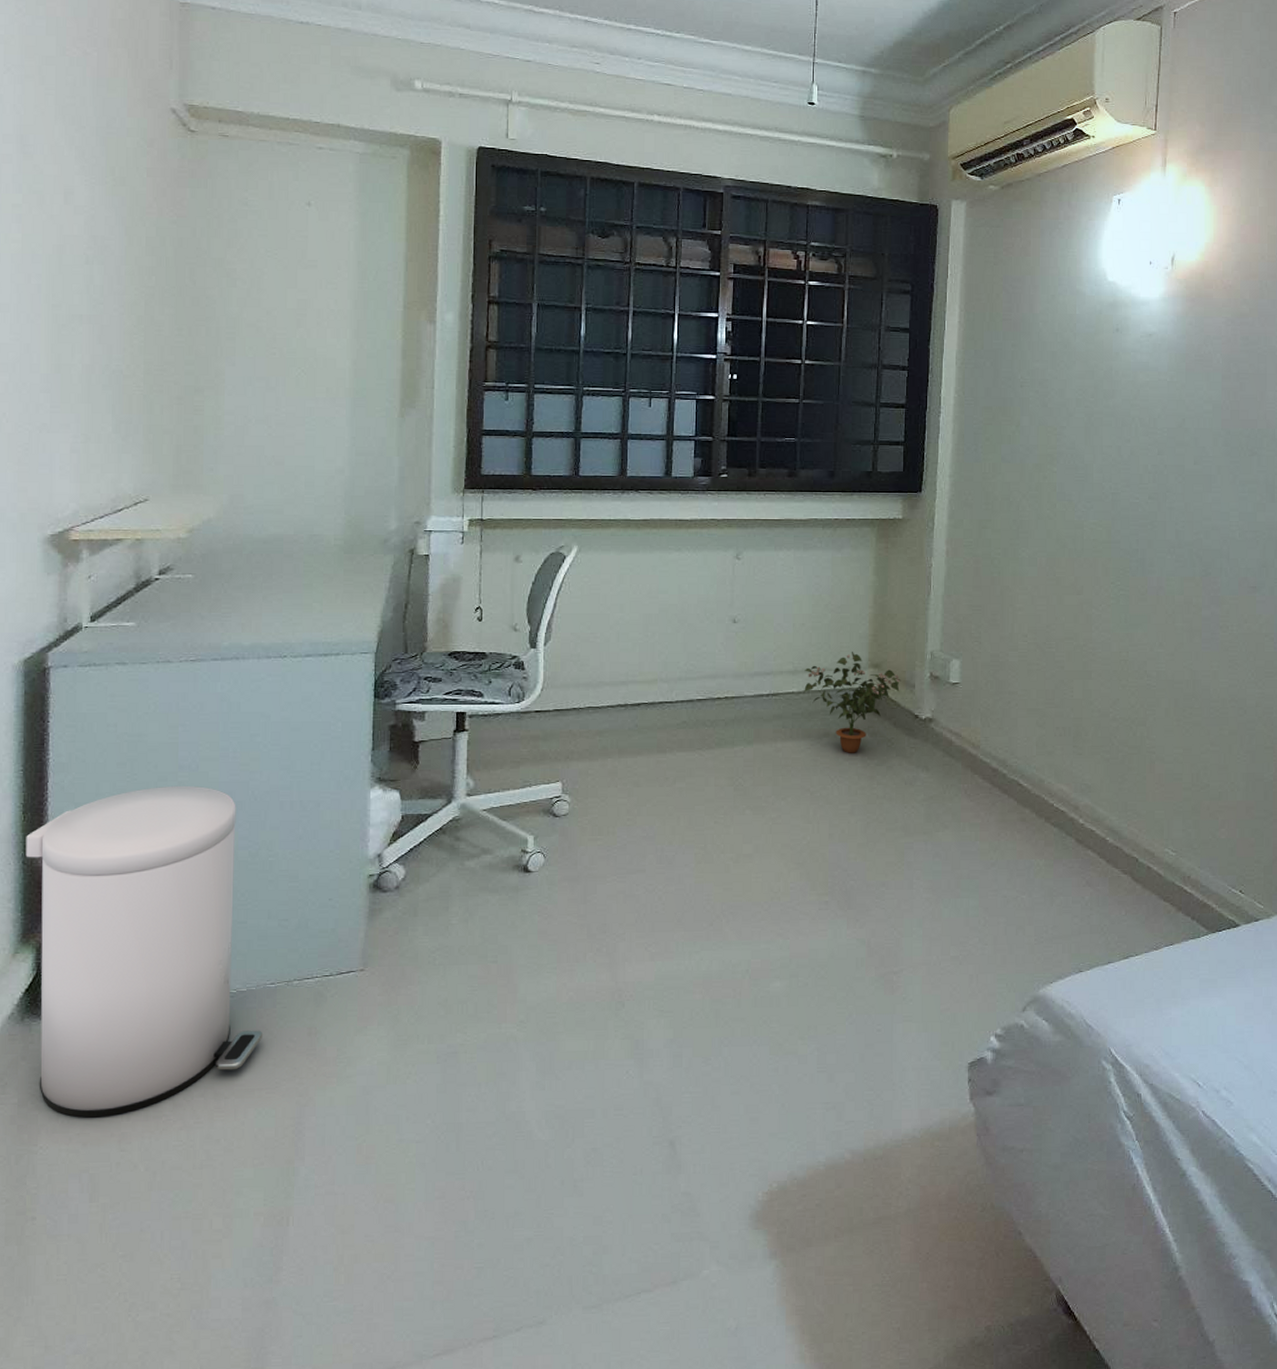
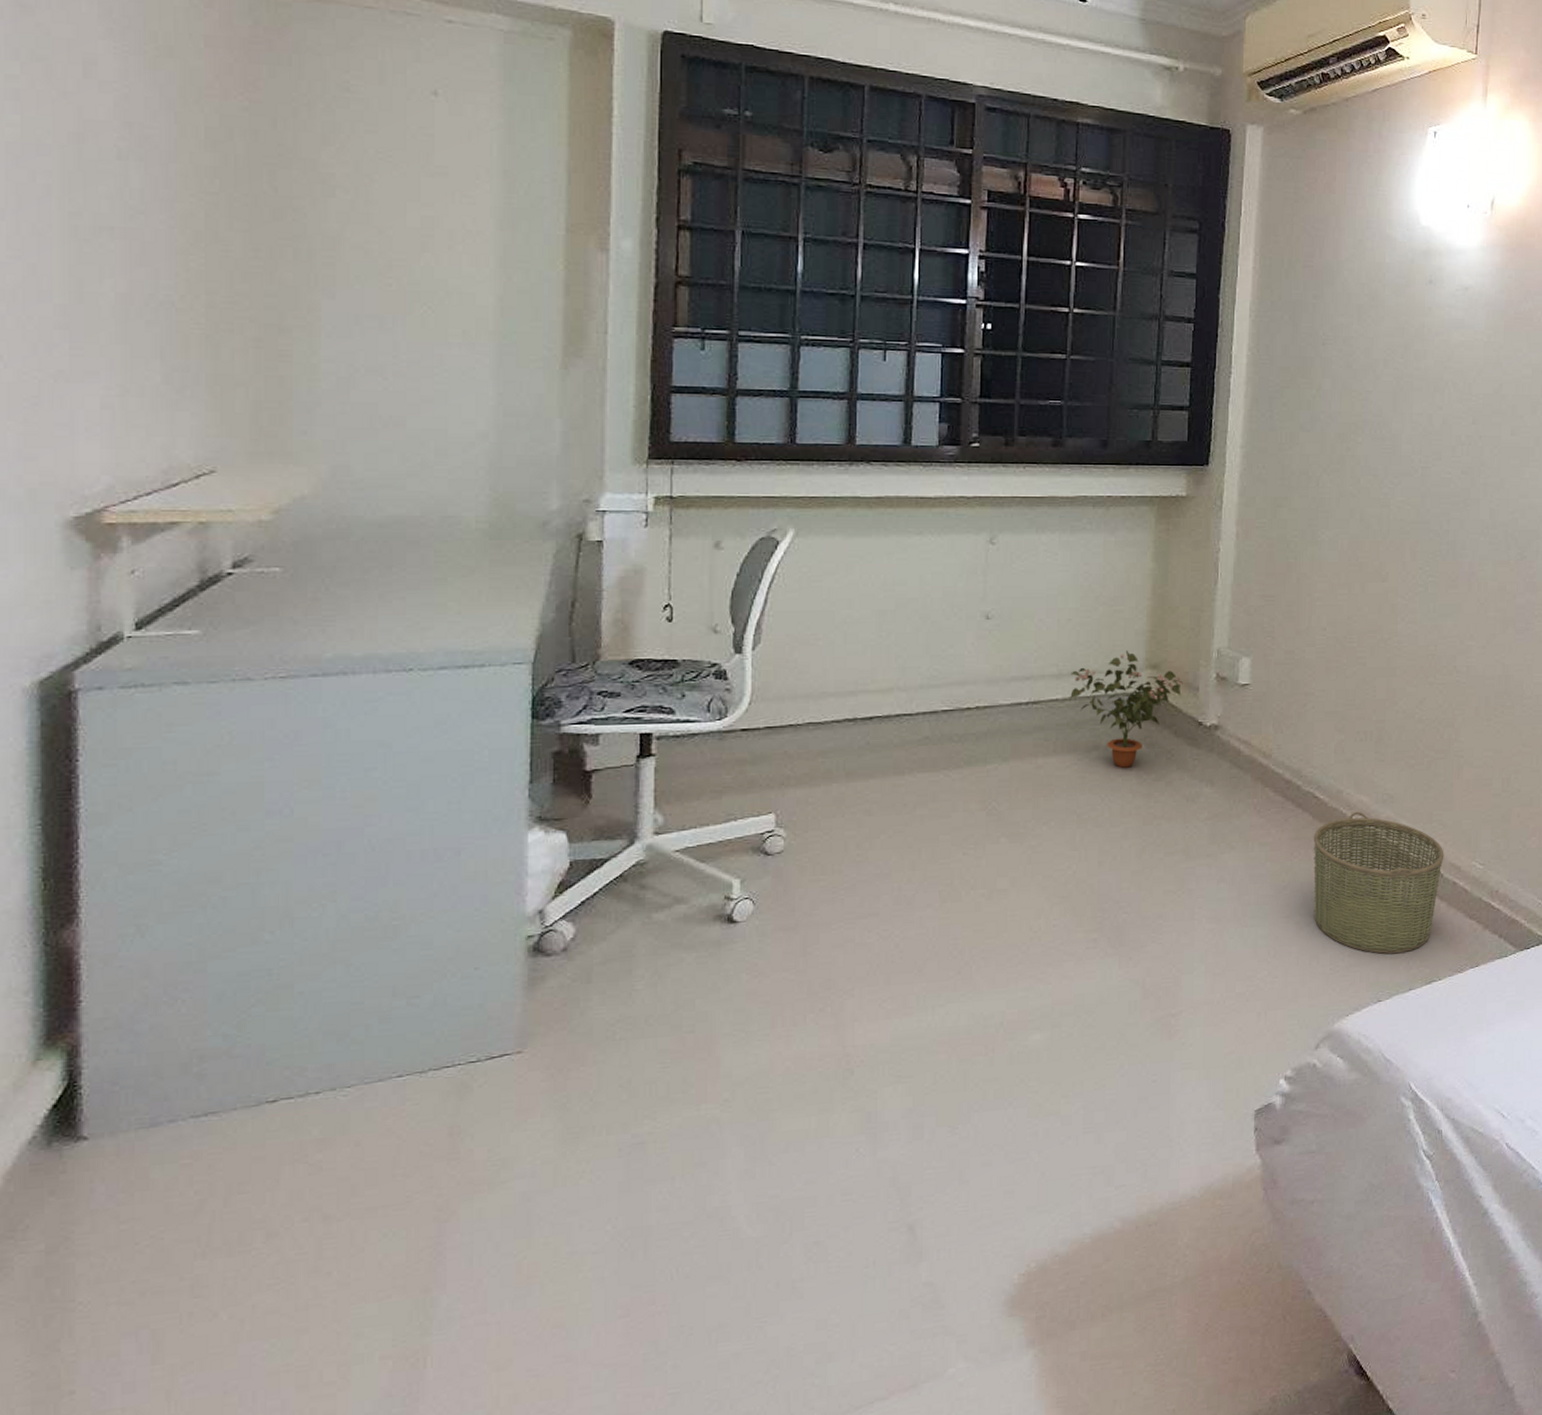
pedal bin: present [25,785,264,1118] -> none [48,835,389,1262]
basket: none [1018,799,1139,929] -> present [1313,811,1444,954]

